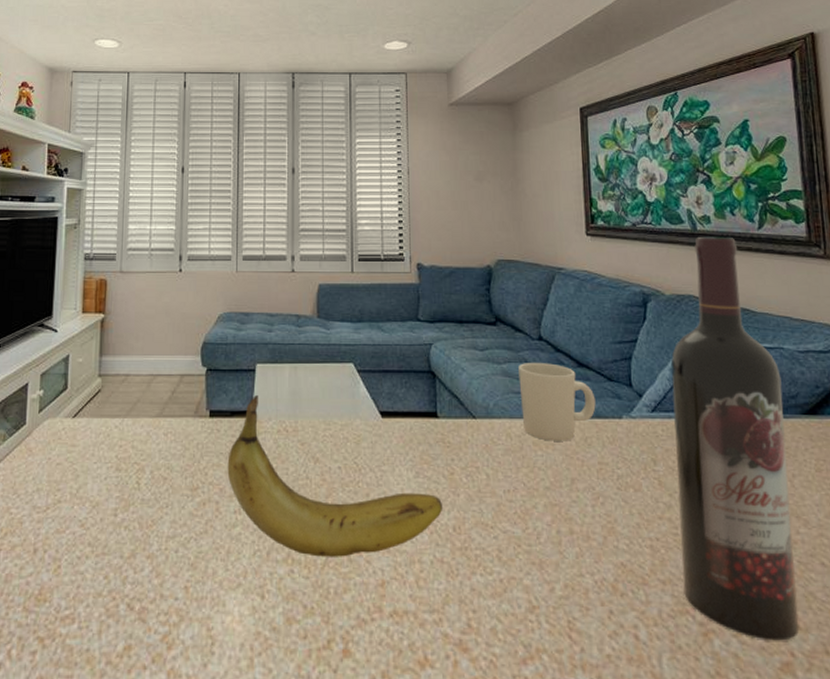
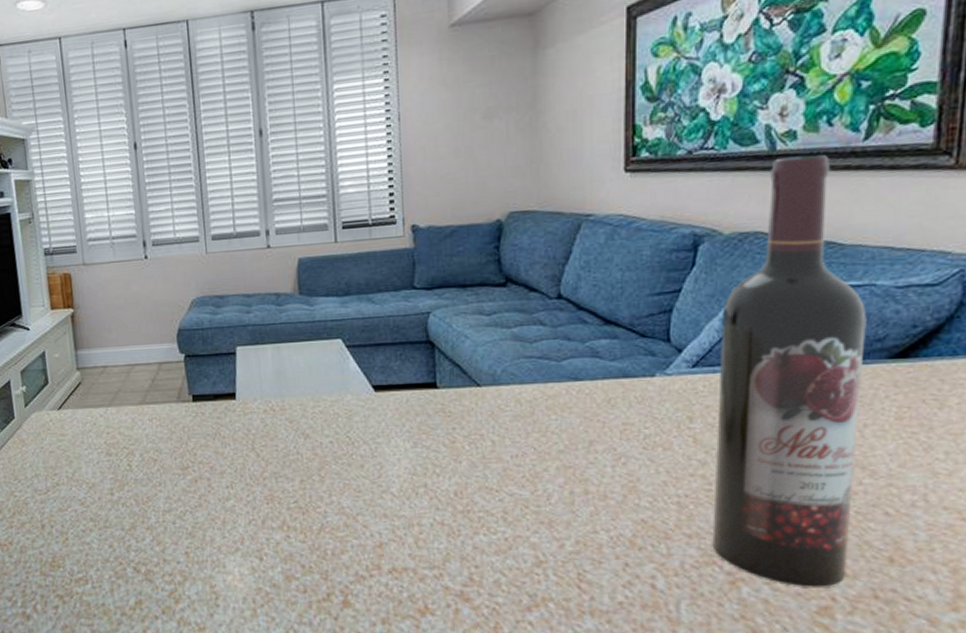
fruit: present [227,395,443,557] -> none [215,378,444,523]
mug: present [518,363,596,441] -> none [532,323,624,405]

